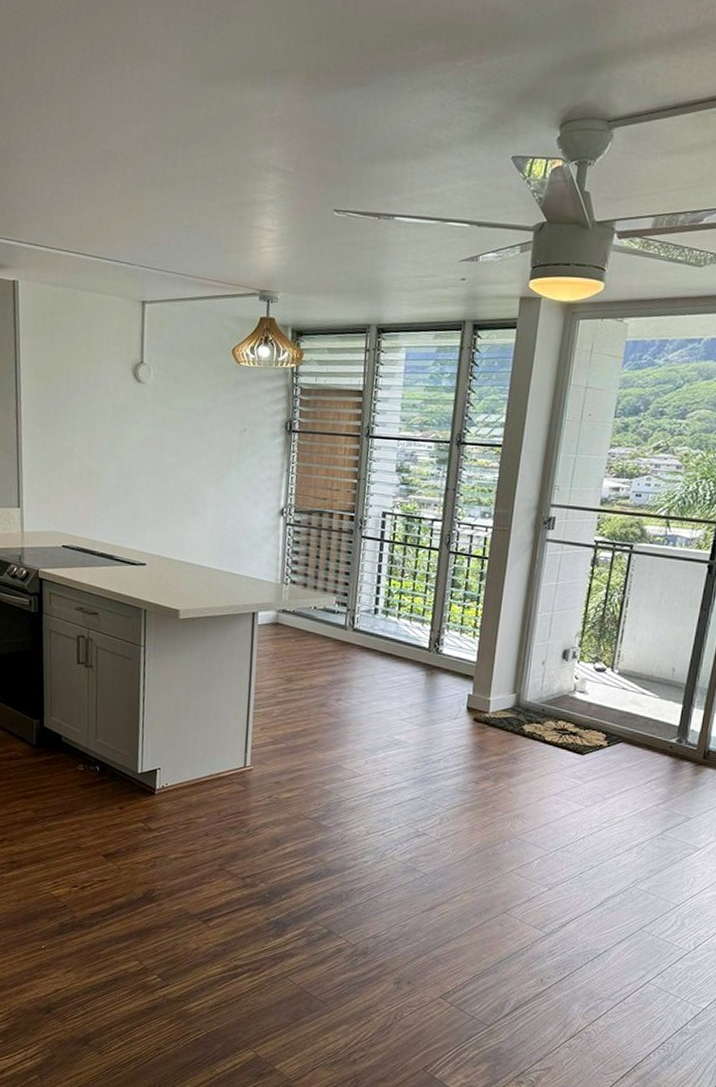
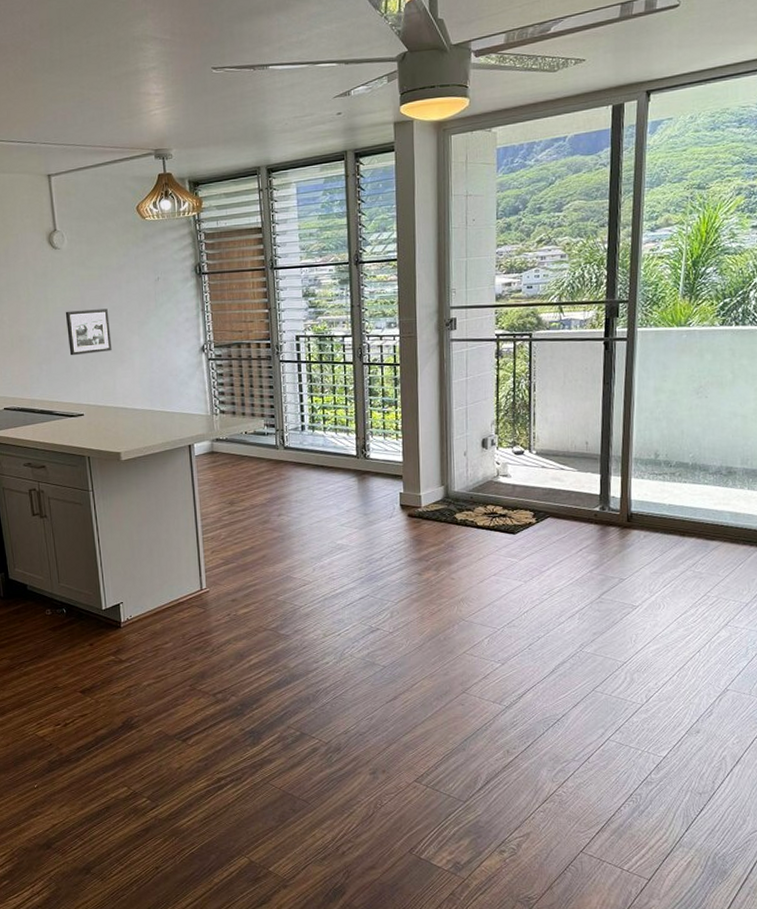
picture frame: none [139,451,187,501] -> present [65,308,112,356]

